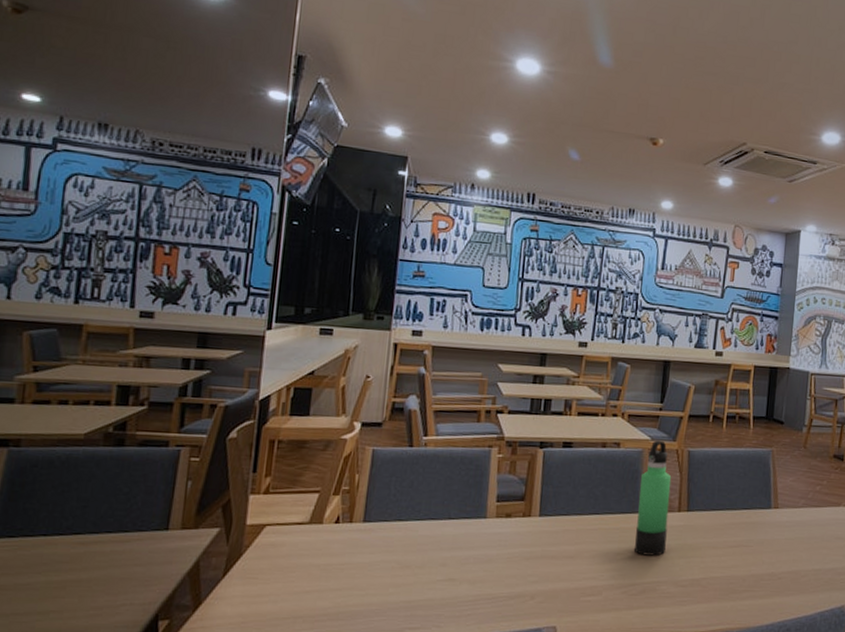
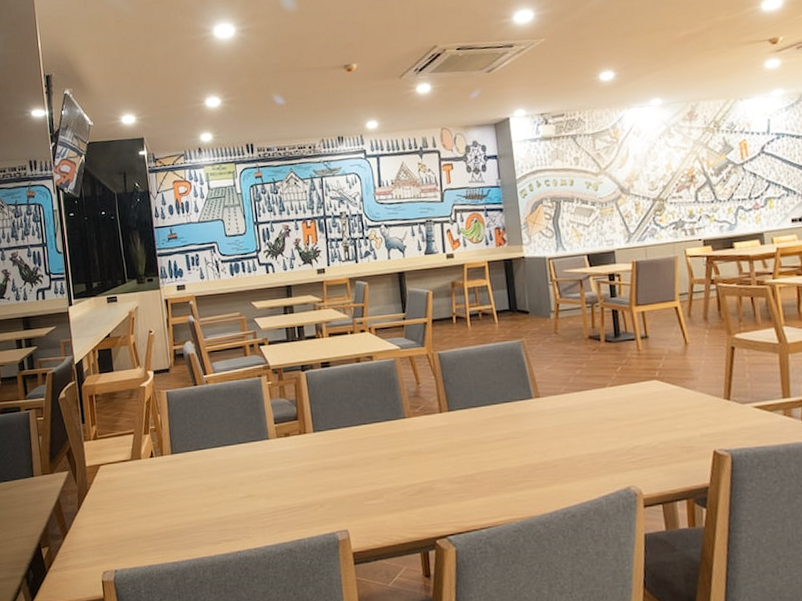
thermos bottle: present [634,440,672,556] -> none [398,348,435,458]

